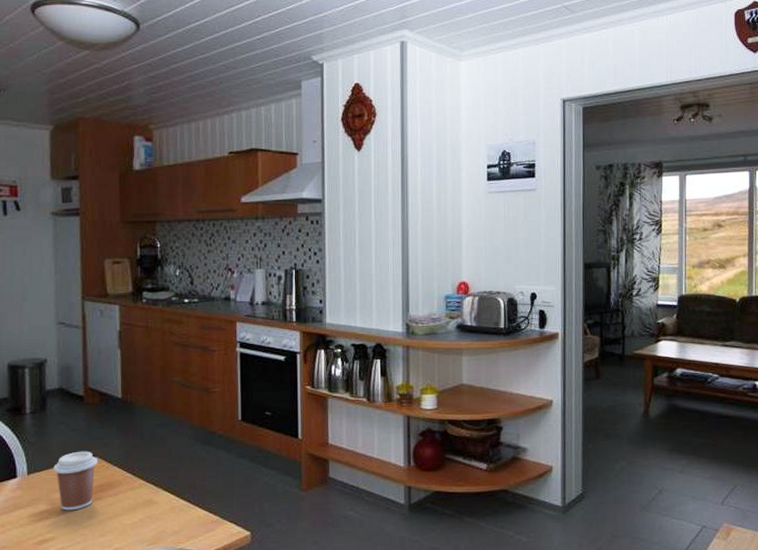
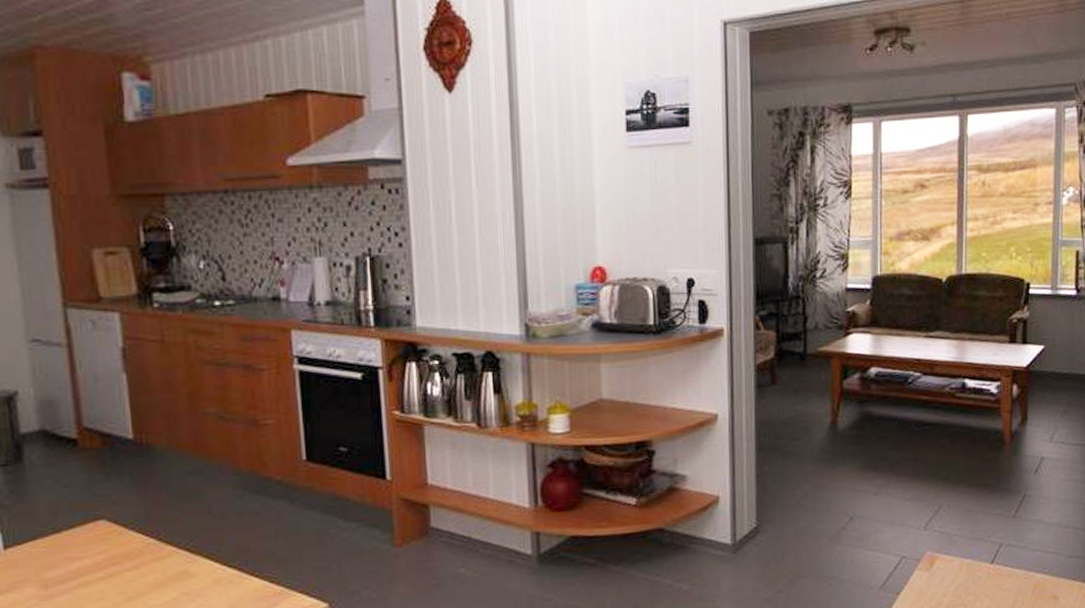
coffee cup: present [53,451,97,511] -> none [41,512,106,594]

